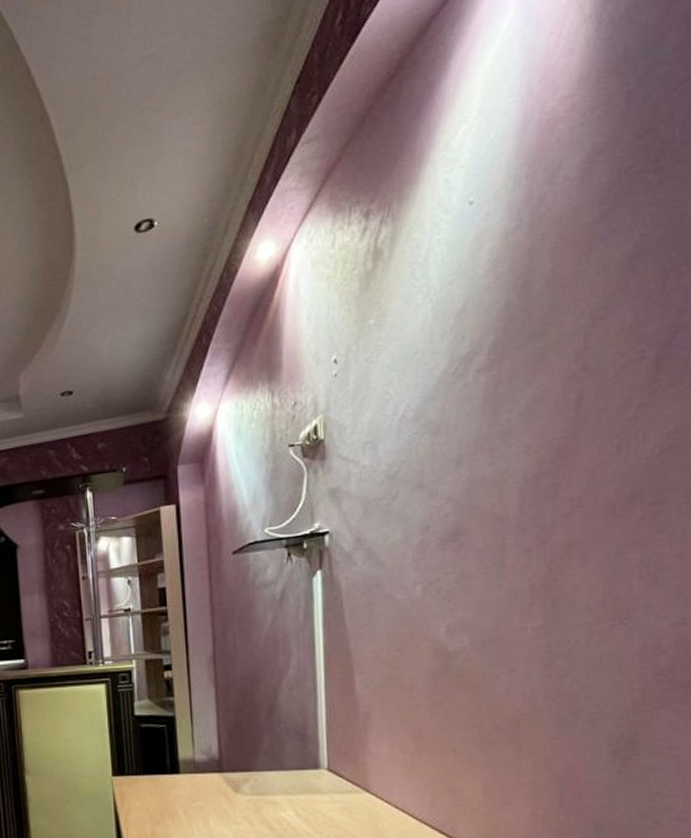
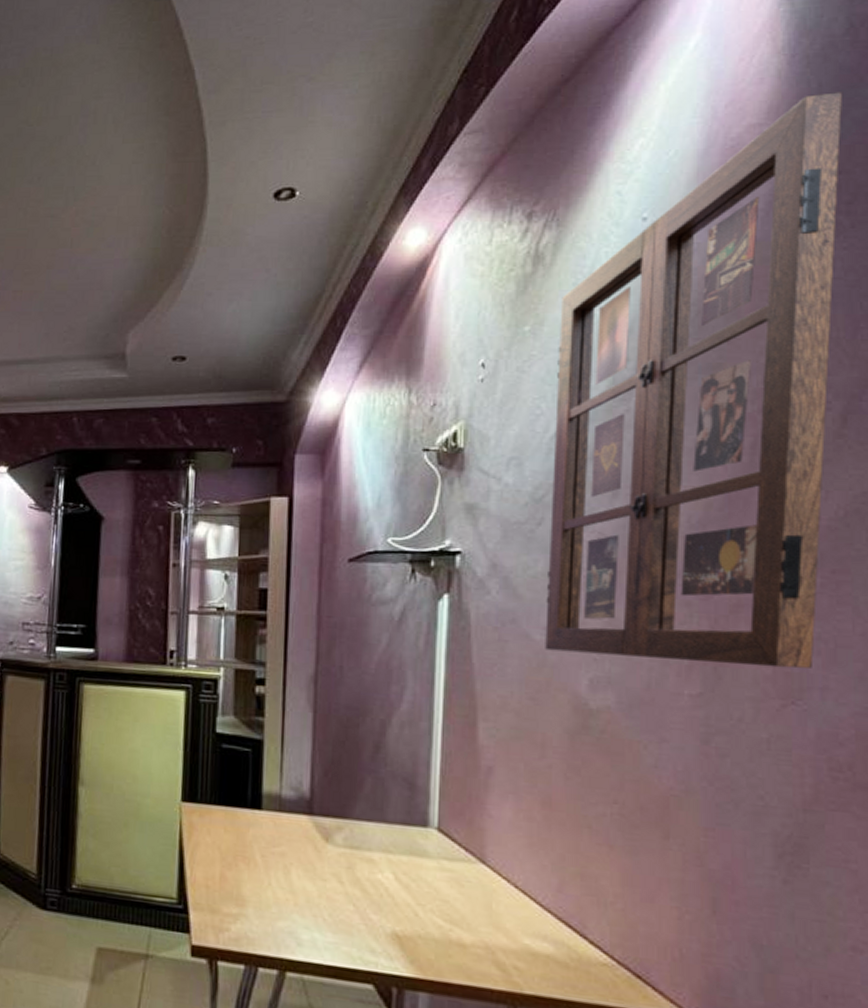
picture frame: none [400,52,648,607] -> present [545,92,843,669]

